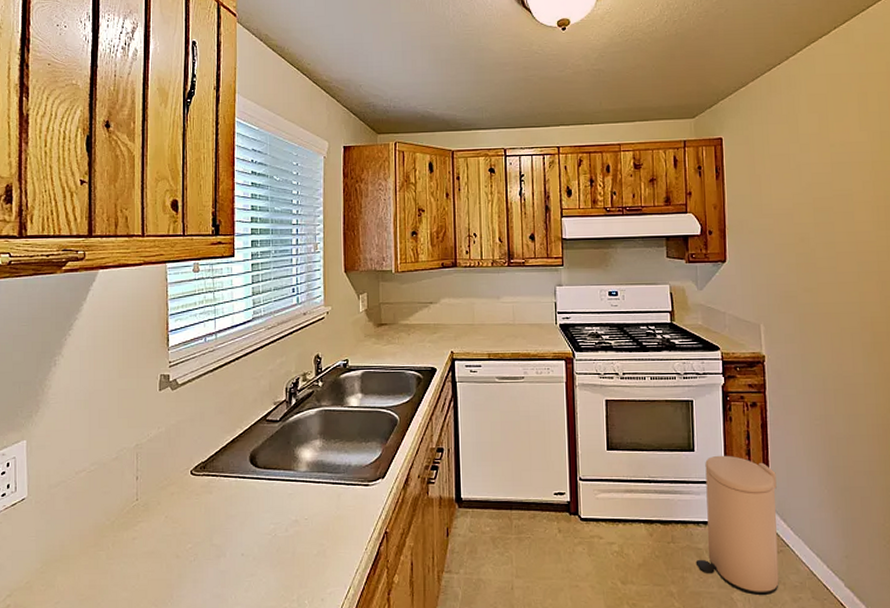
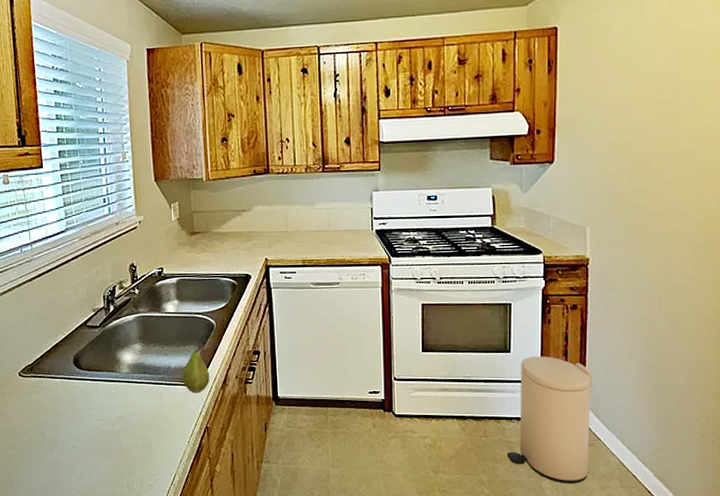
fruit: none [362,443,391,494] -> present [182,347,210,393]

